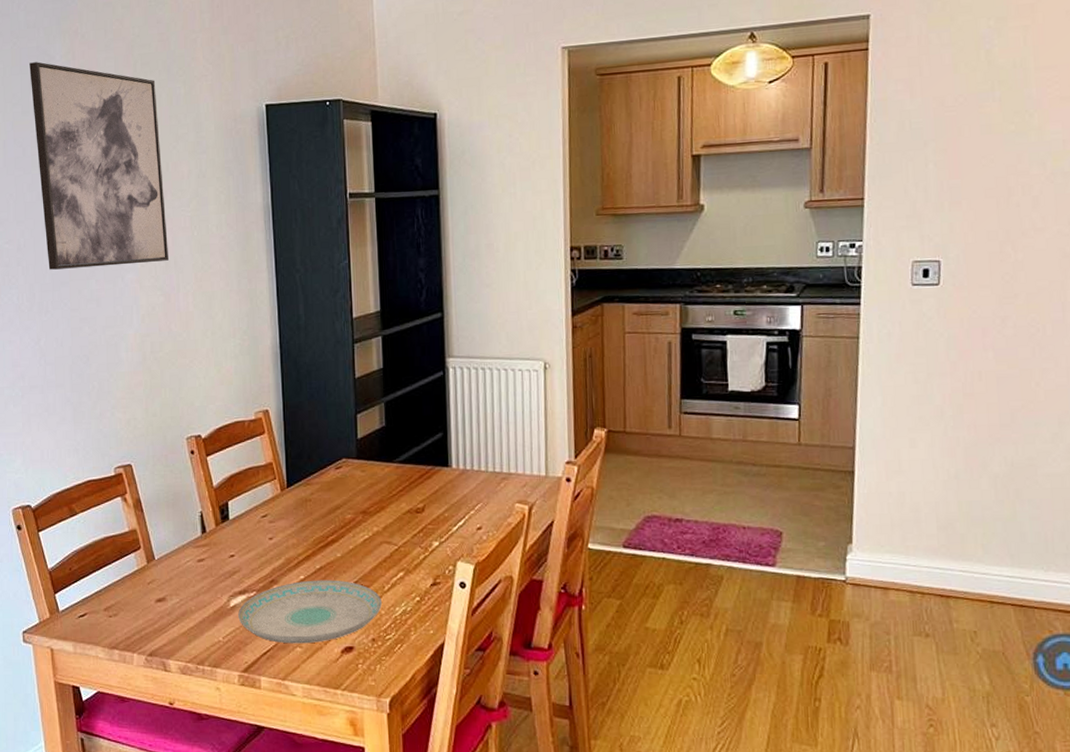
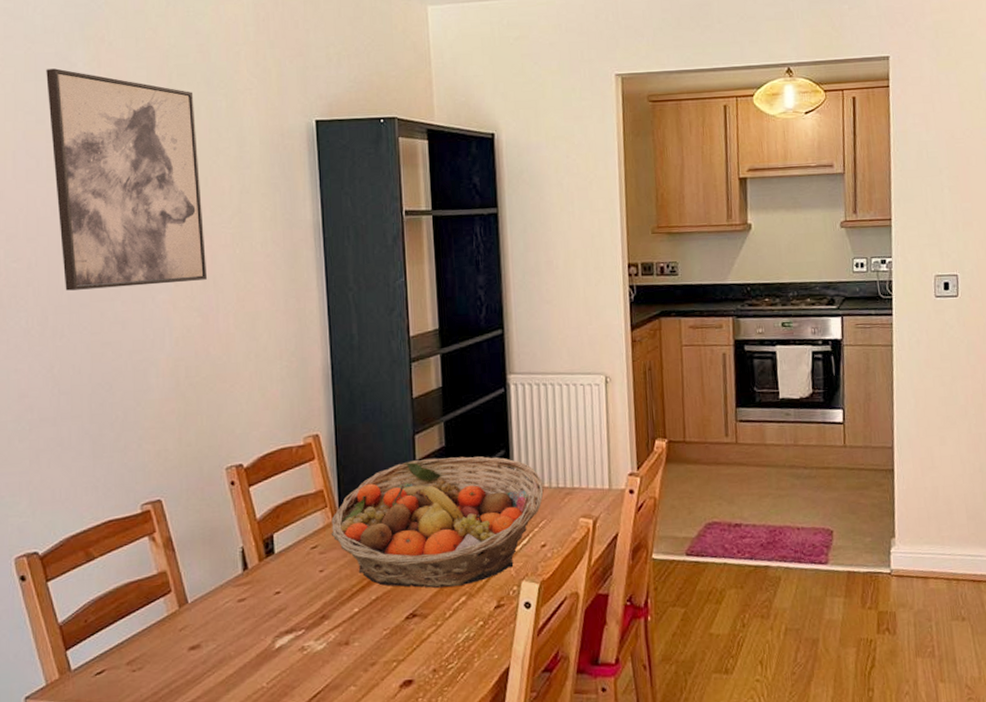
plate: present [238,580,382,644] -> none [284,610,443,683]
fruit basket: none [279,437,480,563] -> present [331,456,544,588]

